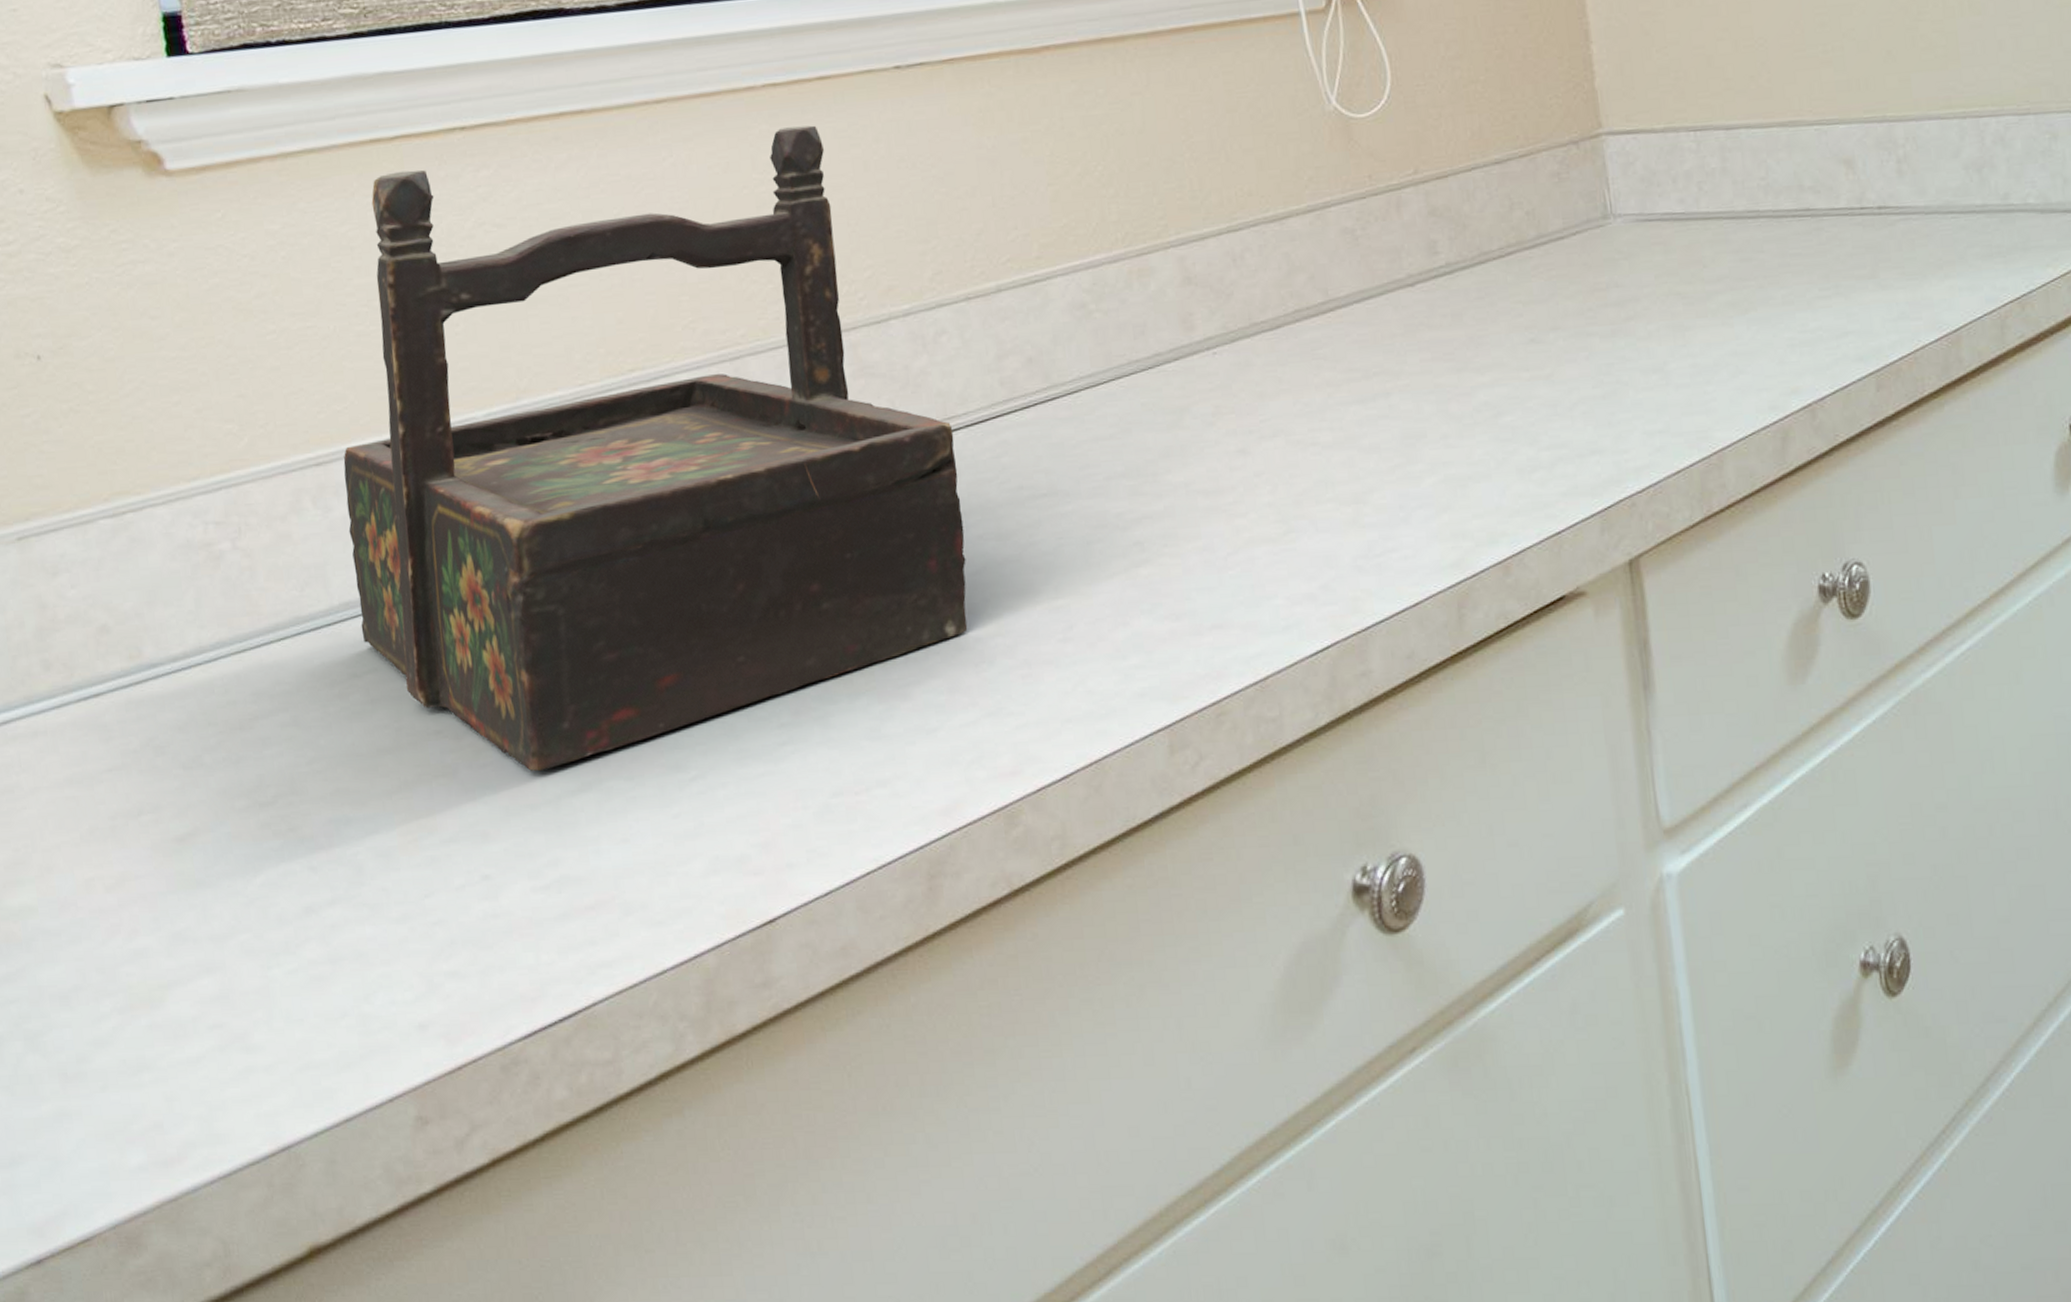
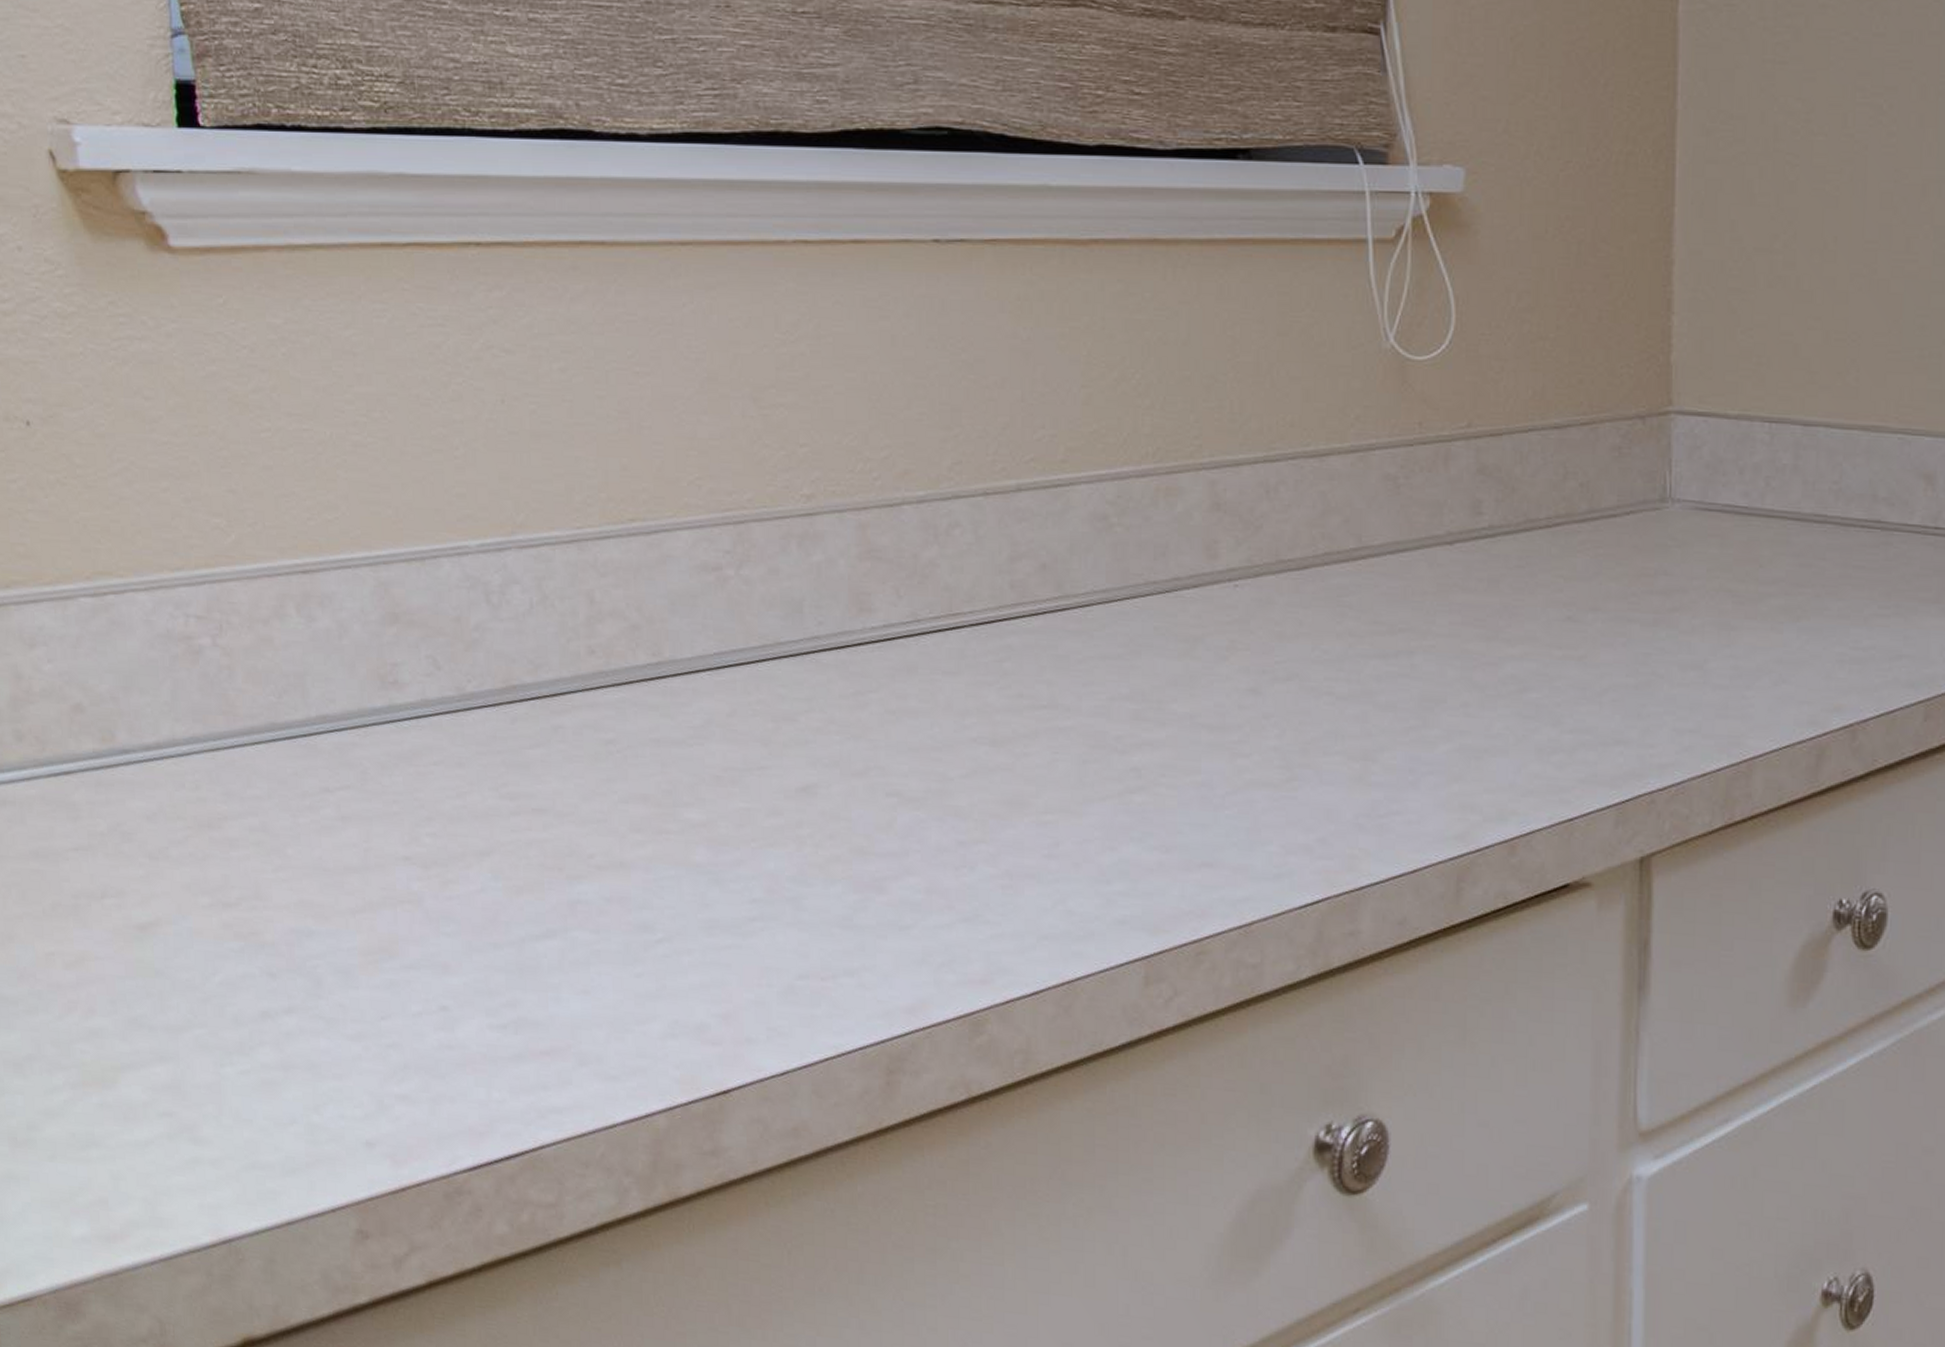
decorative box: present [343,125,968,772] -> none [330,280,958,912]

